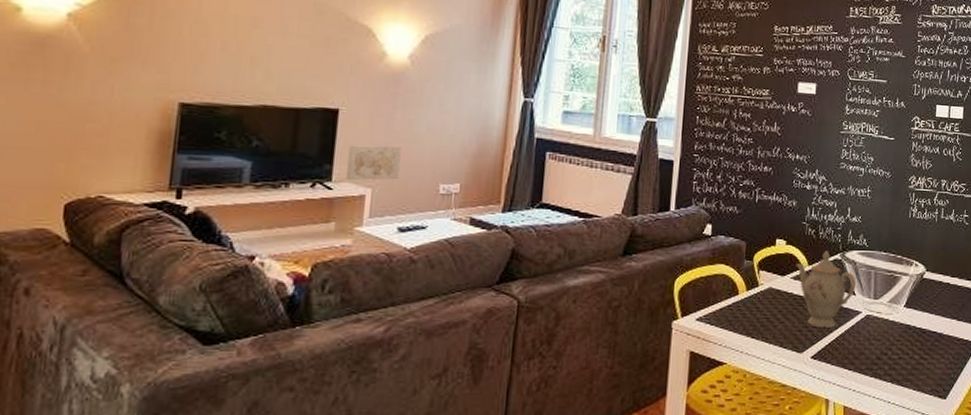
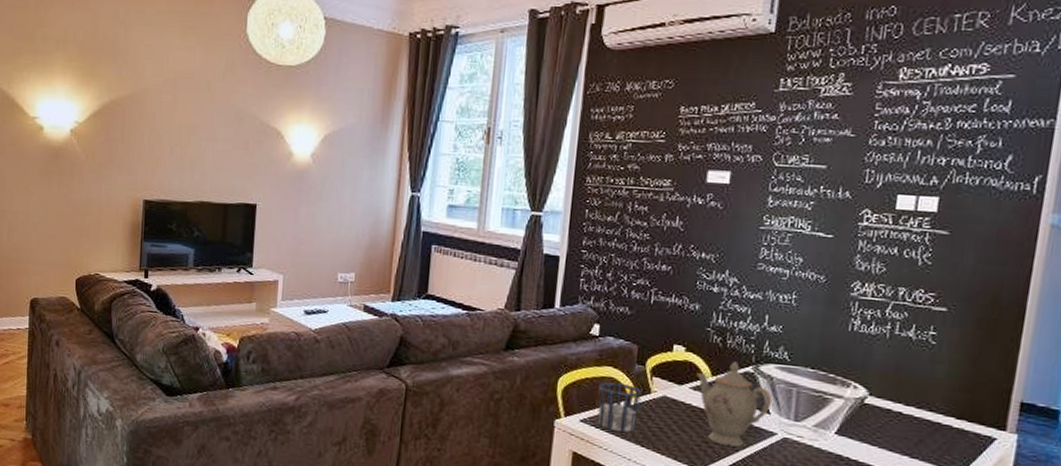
wall art: present [346,144,401,181] -> none [263,236,306,268]
cup: none [712,278,750,326] -> present [597,382,641,433]

